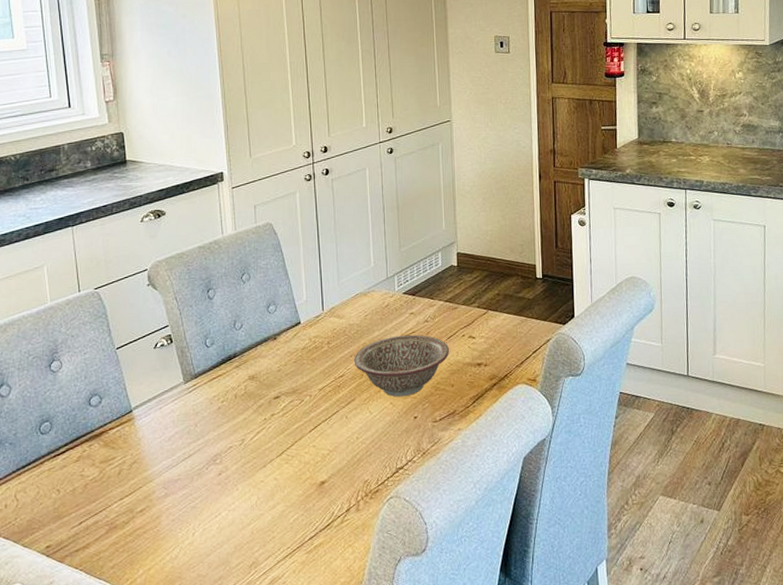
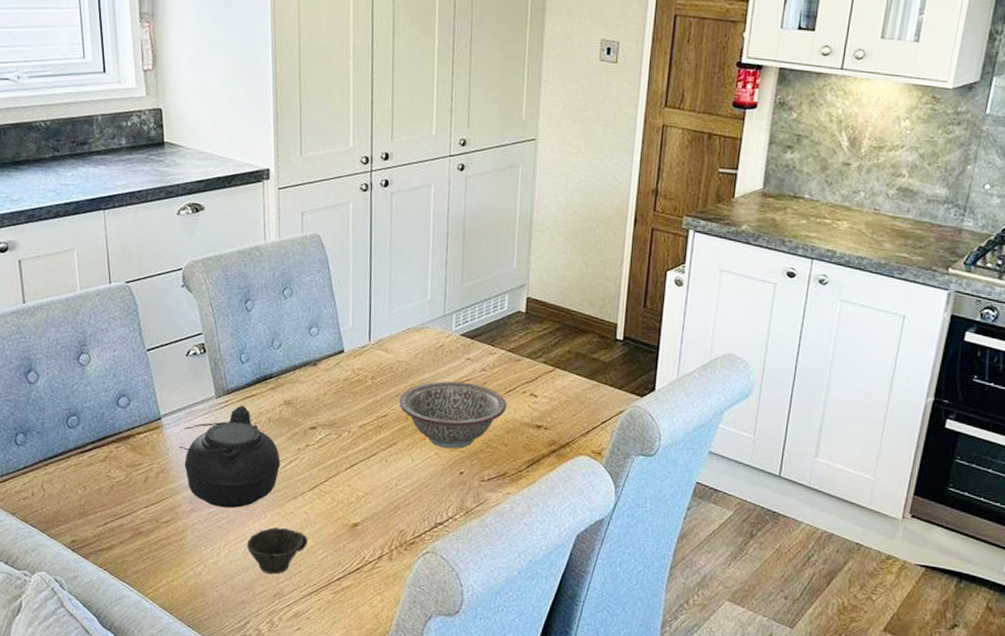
teapot: none [150,386,248,488] -> present [178,405,280,508]
cup: none [220,497,279,545] -> present [246,527,308,574]

